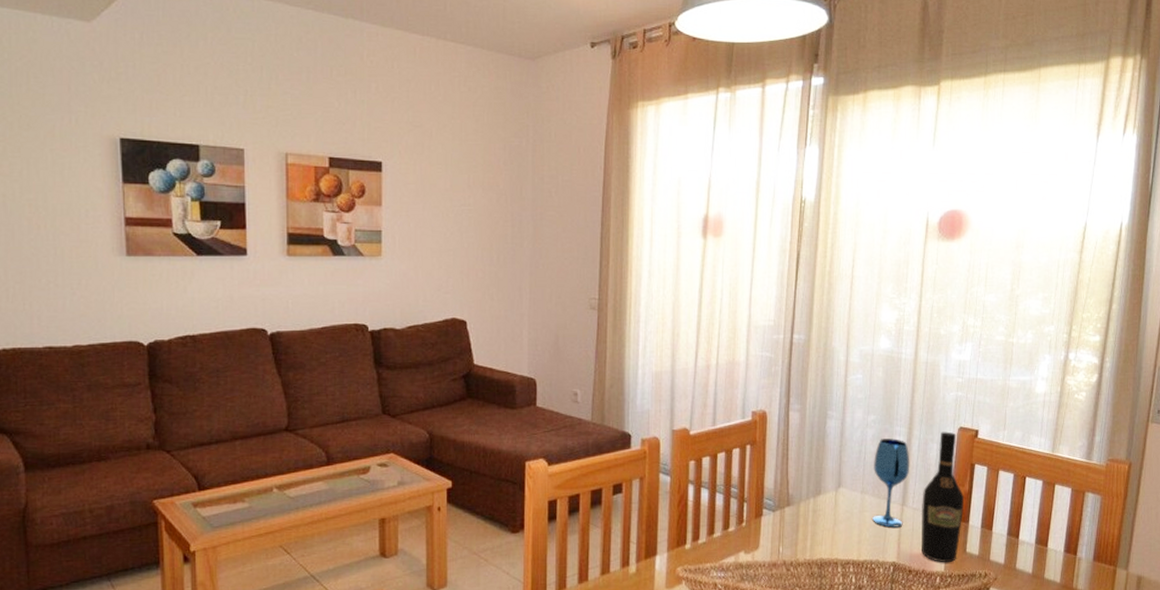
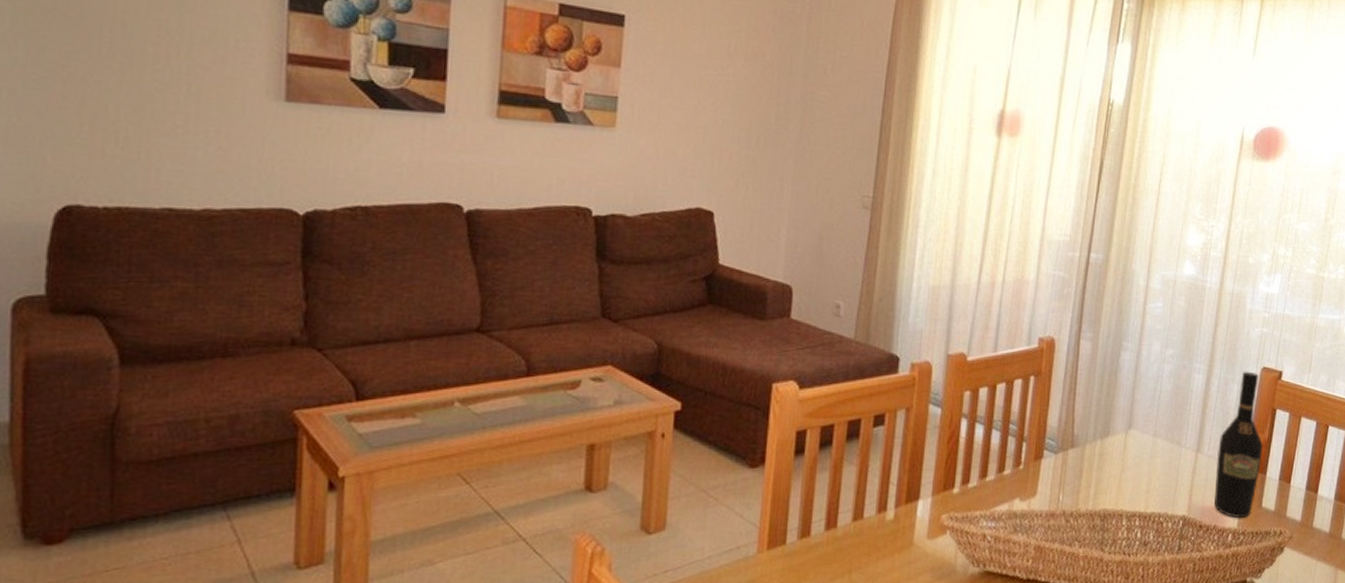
wineglass: present [873,438,910,528] -> none [1164,376,1208,477]

